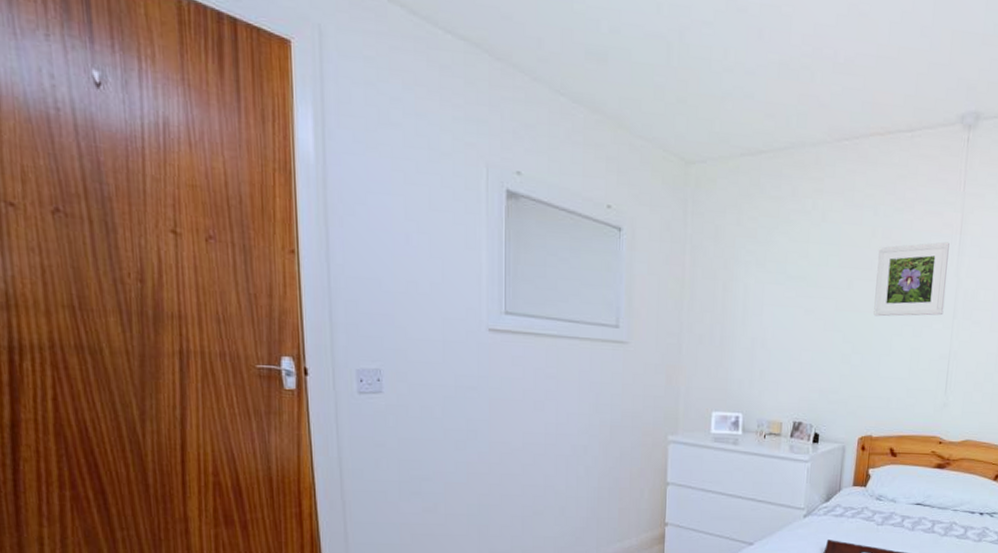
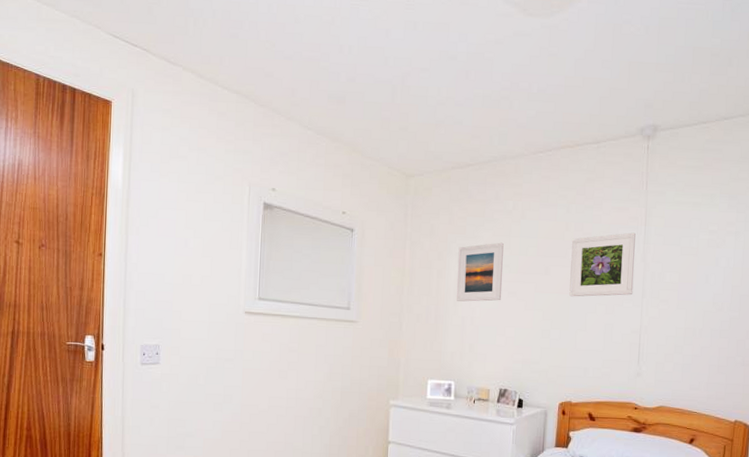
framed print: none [745,249,801,321] -> present [456,242,504,302]

